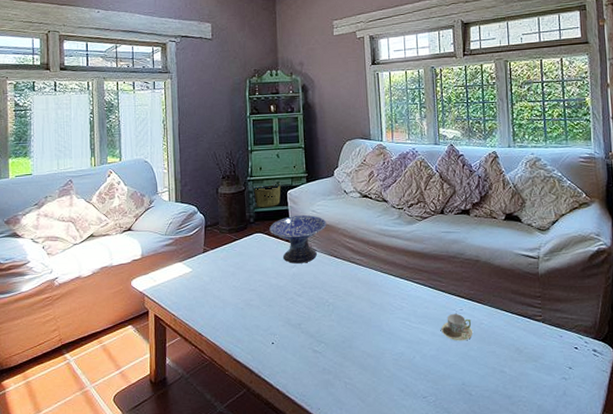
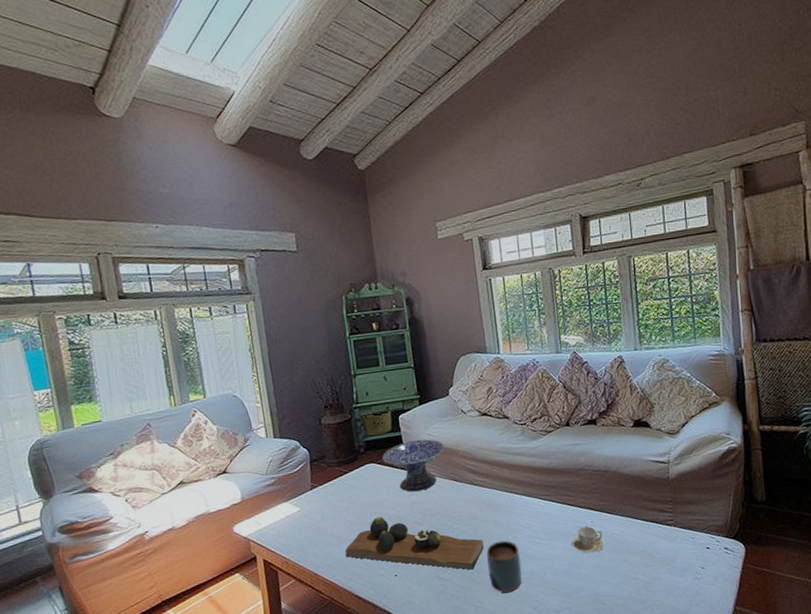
decorative tray: none [229,285,358,345] -> present [345,517,485,570]
mug: none [358,319,392,371] -> present [486,540,522,593]

